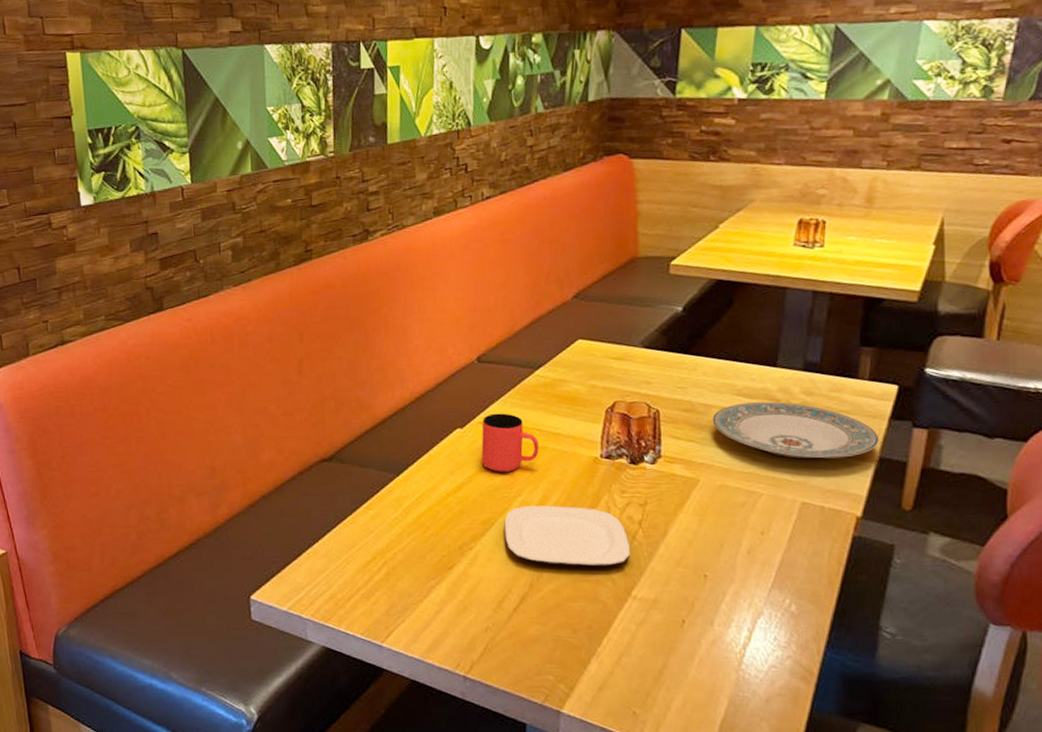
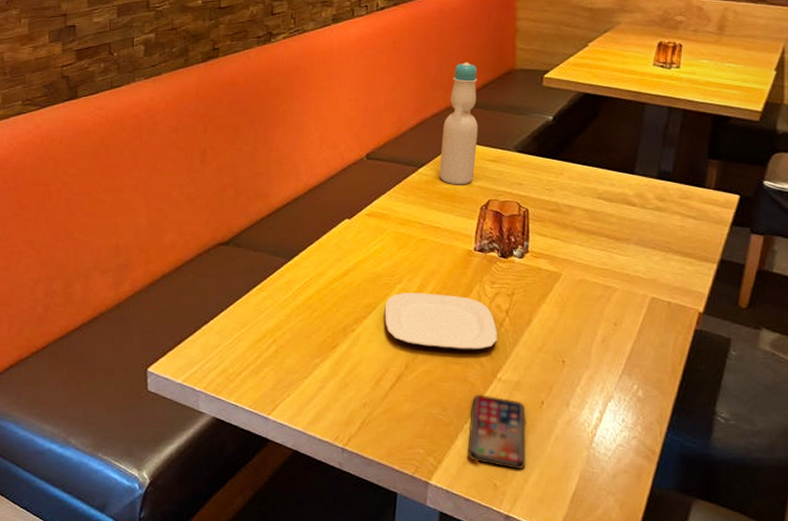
cup: present [481,413,539,472] -> none [367,206,419,261]
bottle: none [558,252,600,387] -> present [439,62,478,185]
smartphone: none [602,613,668,695] -> present [467,393,527,469]
plate: present [712,401,879,459] -> none [575,205,721,259]

